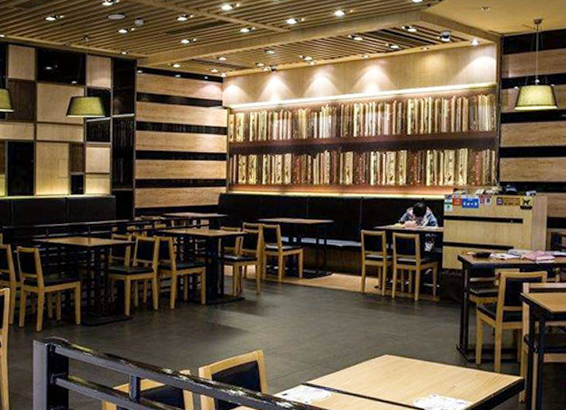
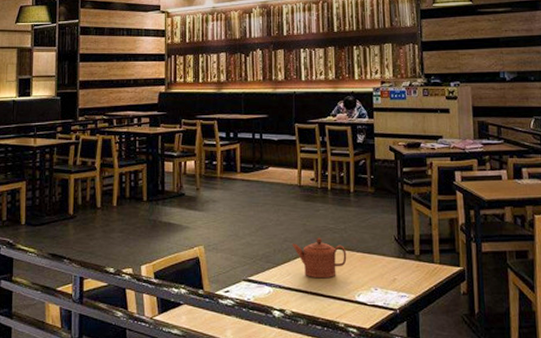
teapot: none [352,344,407,385] -> present [292,237,347,279]

